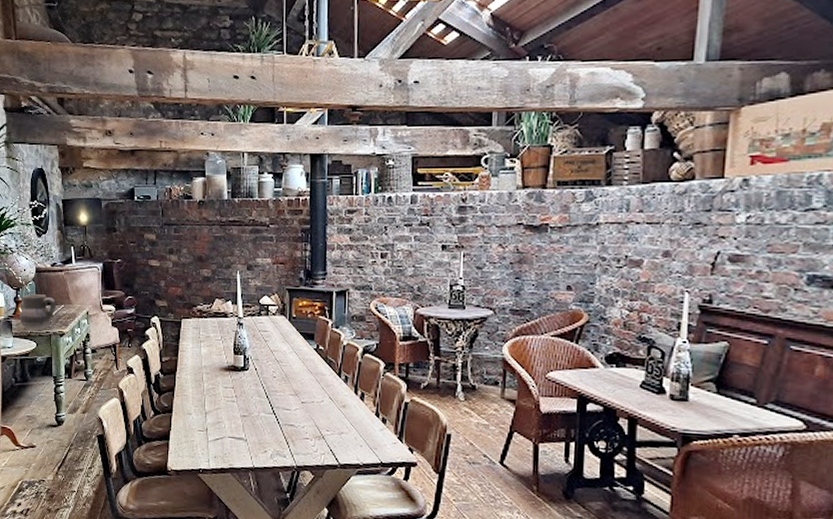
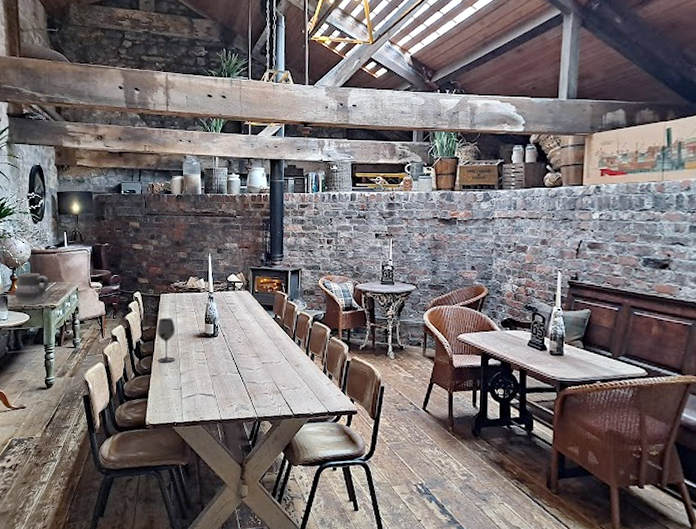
wineglass: none [178,347,200,400] -> present [157,318,176,363]

